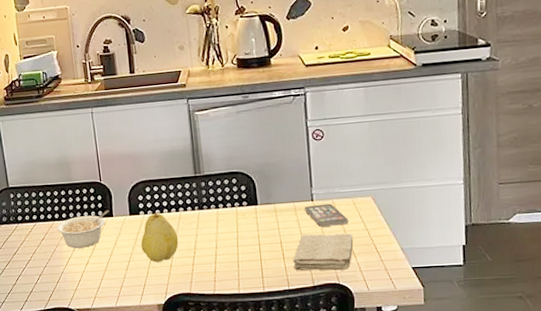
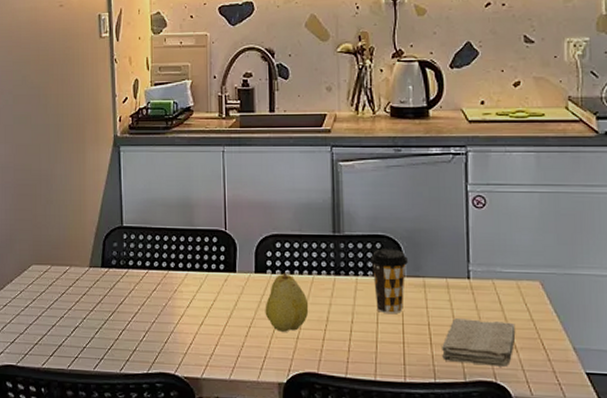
legume: present [57,210,109,249] -> none [171,264,232,305]
coffee cup: none [227,182,261,238] -> present [369,248,409,314]
smartphone: present [304,203,348,227] -> none [459,283,510,312]

